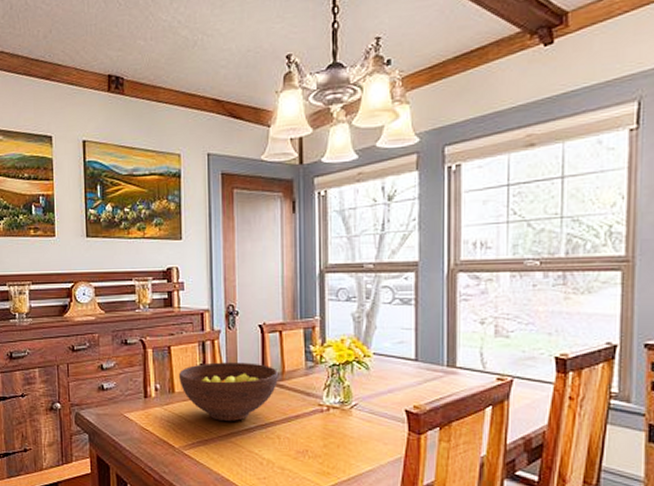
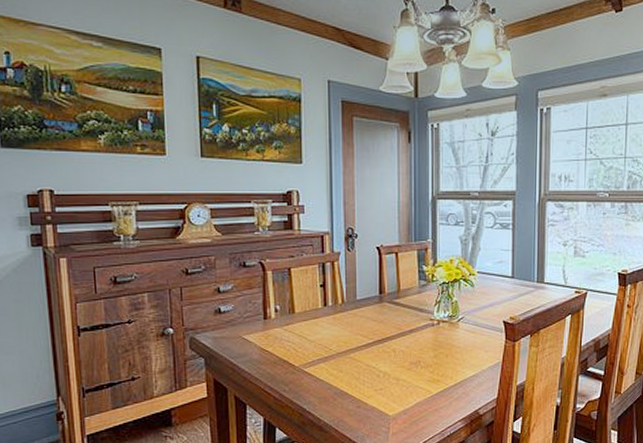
fruit bowl: present [179,362,279,421] -> none [299,282,395,338]

